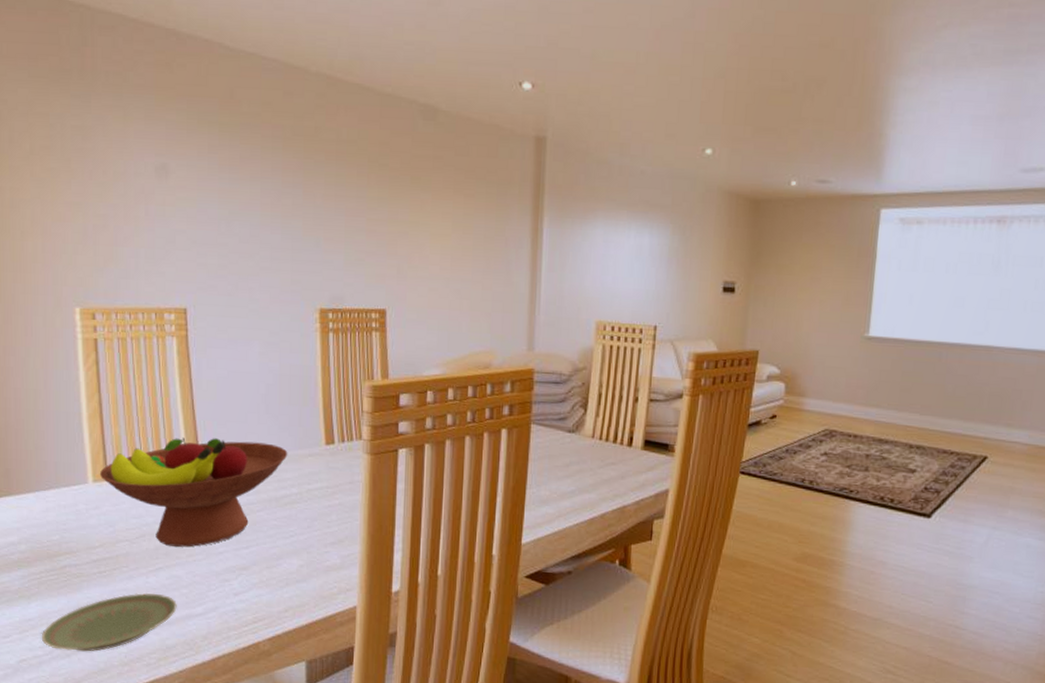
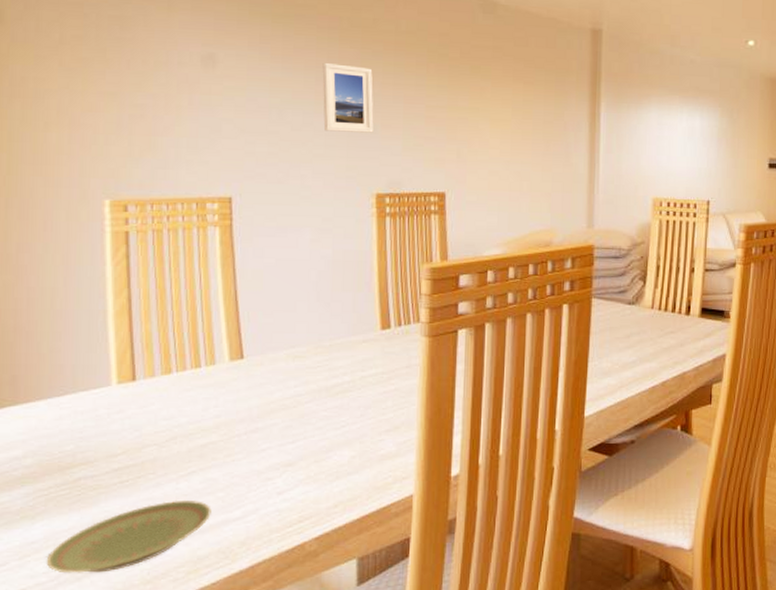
fruit bowl: present [99,437,288,548] -> none [125,329,340,448]
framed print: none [267,172,317,246] -> present [322,62,374,133]

